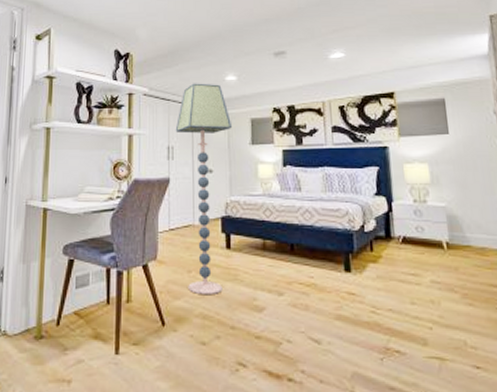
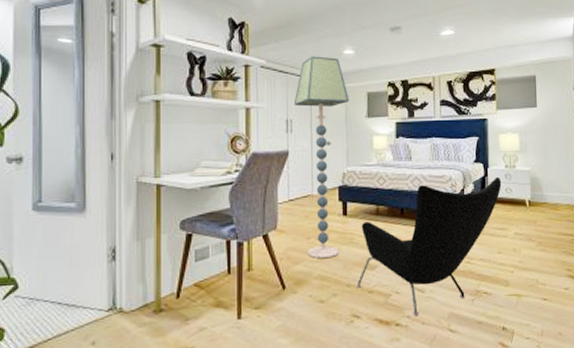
armchair: none [242,212,411,370] -> present [357,176,502,315]

